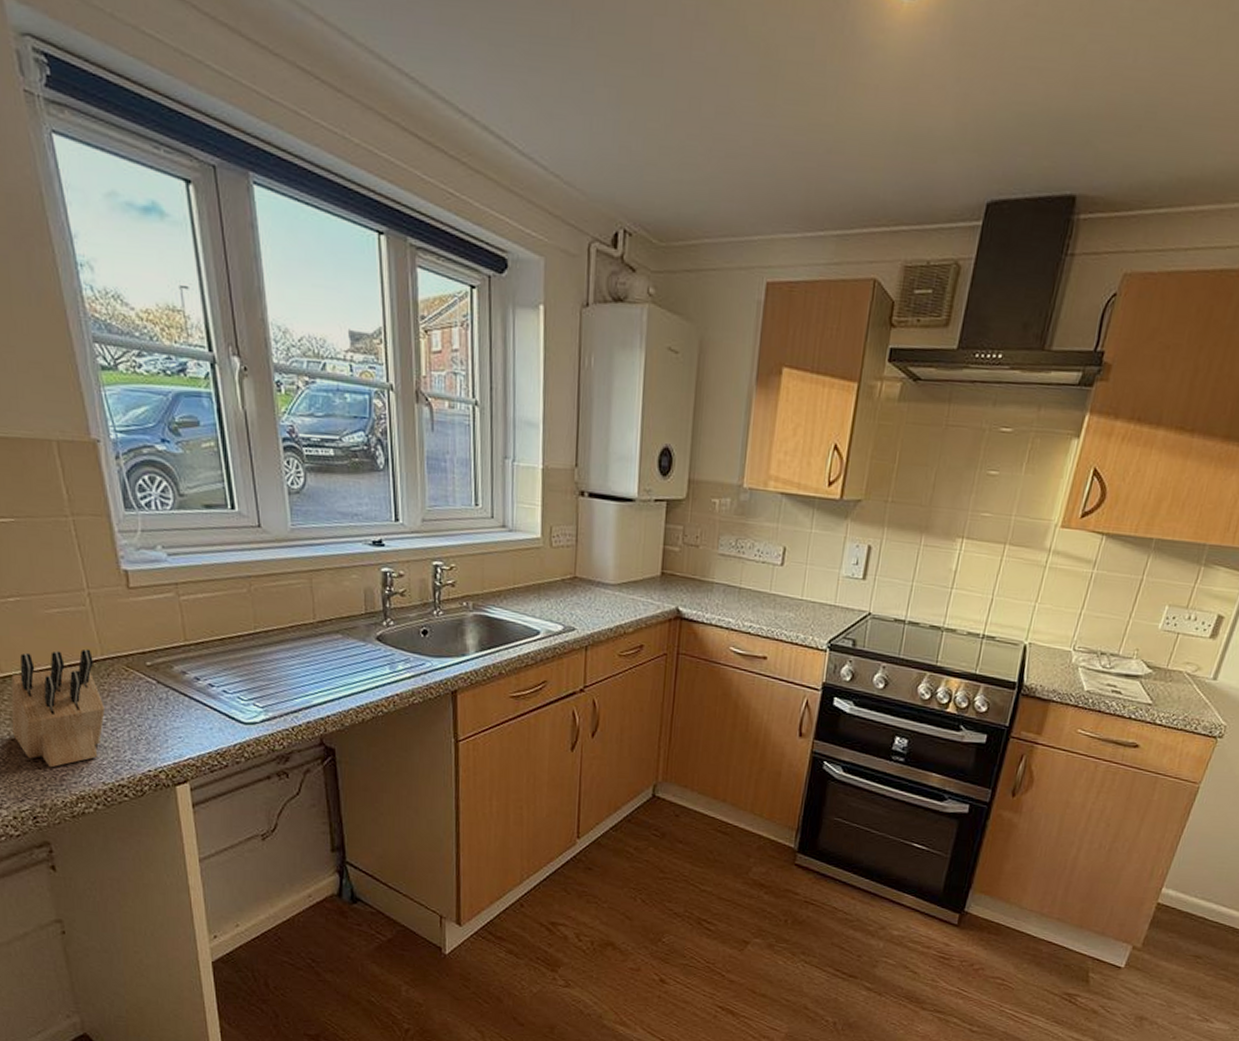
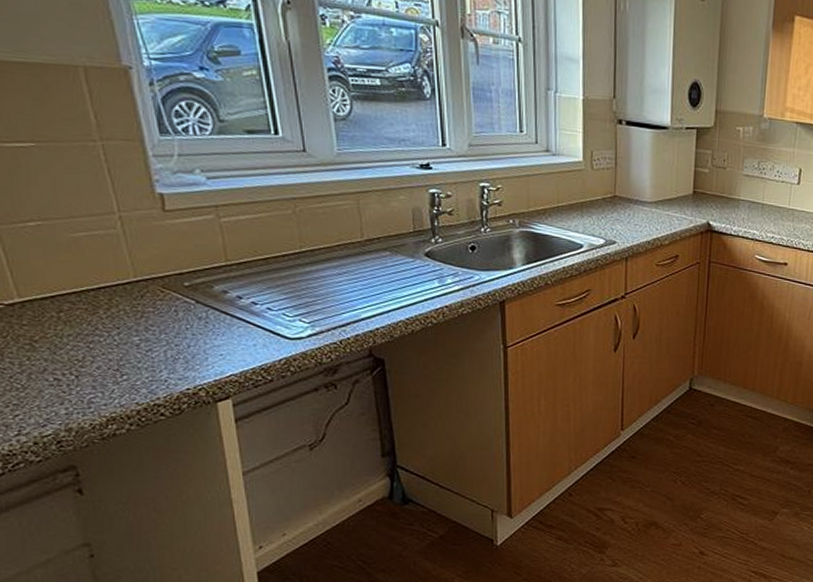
knife block: present [11,648,105,768] -> none [31,271,138,391]

